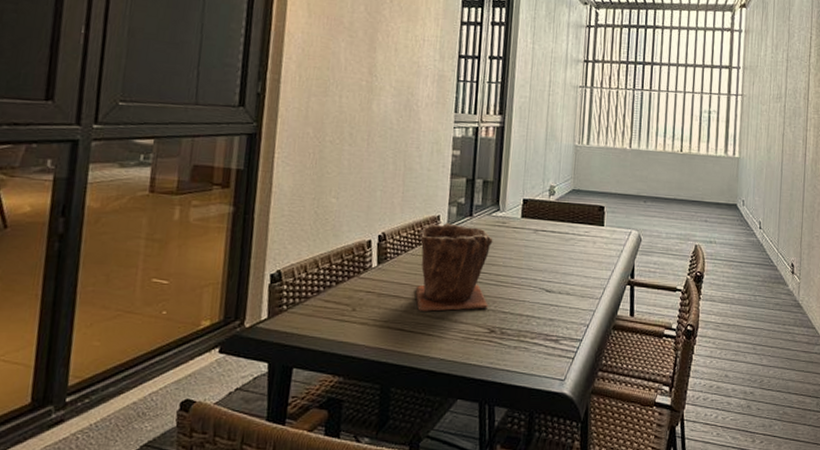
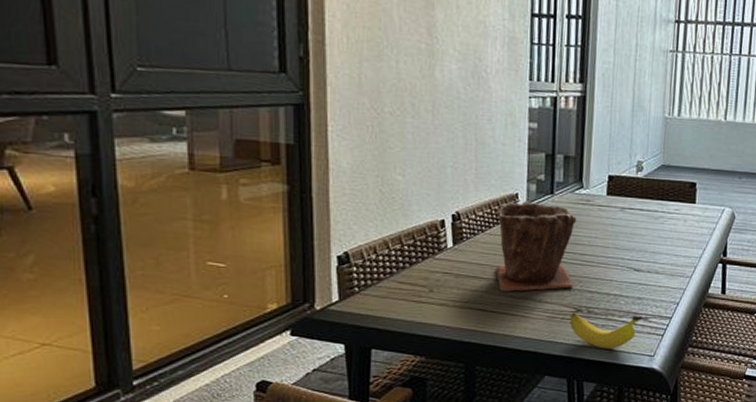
banana: none [483,333,554,372] -> present [569,312,643,349]

